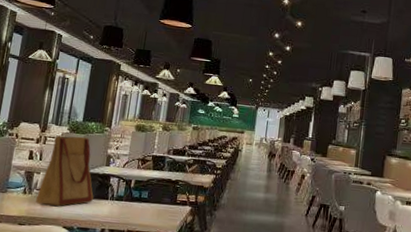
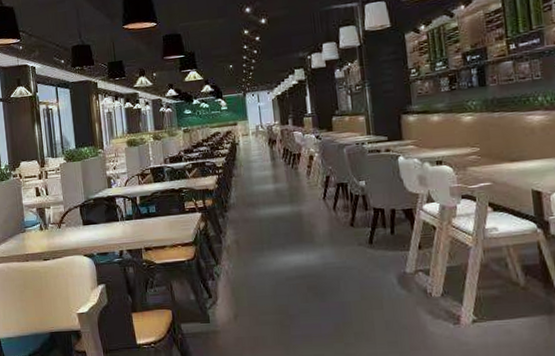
shopping bag: present [36,136,94,207] -> none [53,163,105,237]

